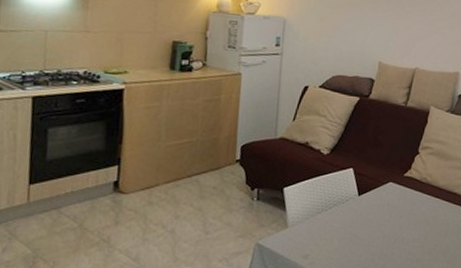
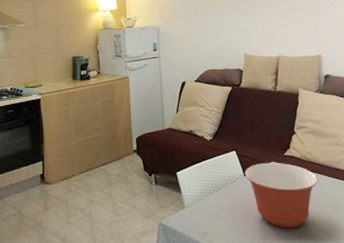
mixing bowl: none [358,182,434,252] -> present [244,162,318,228]

